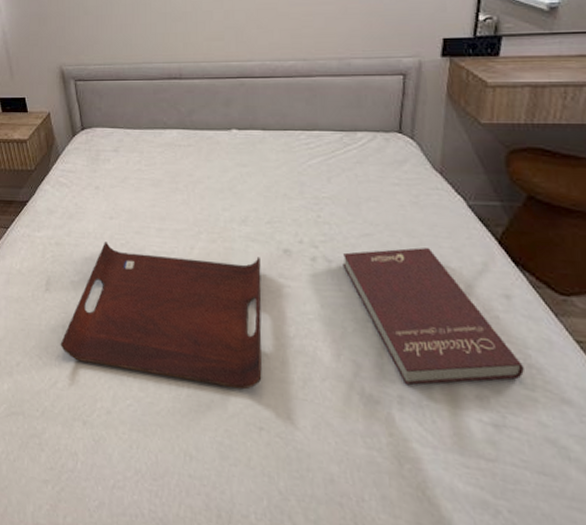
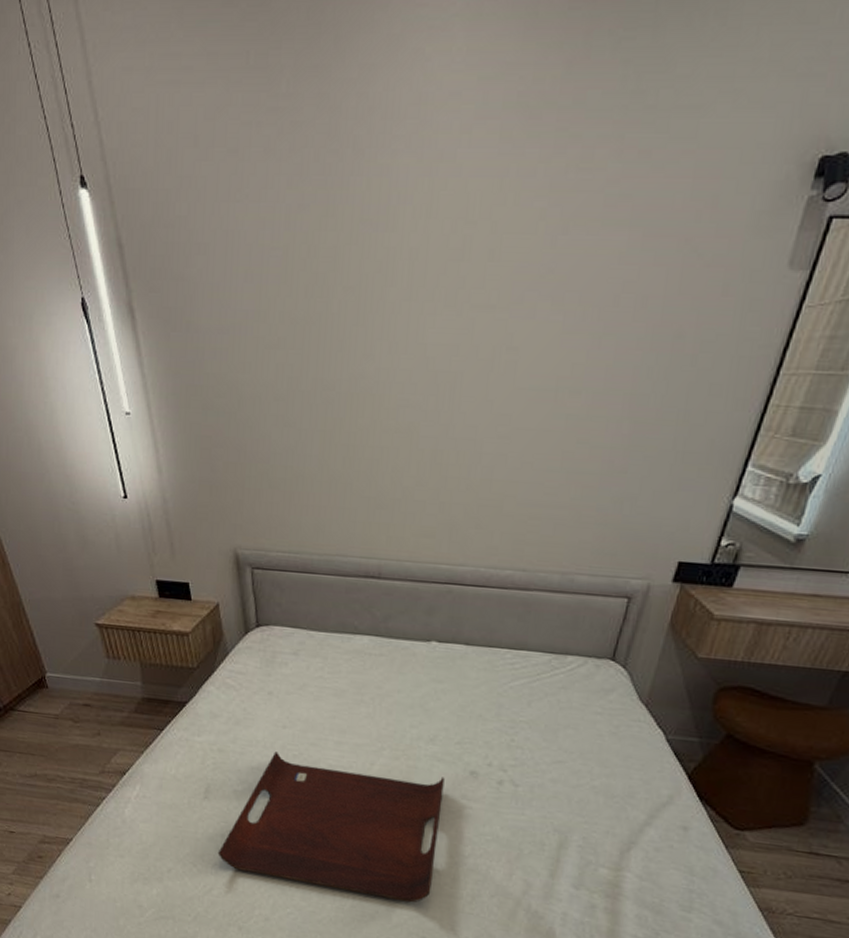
book: present [342,247,524,386] -> none [529,777,686,904]

